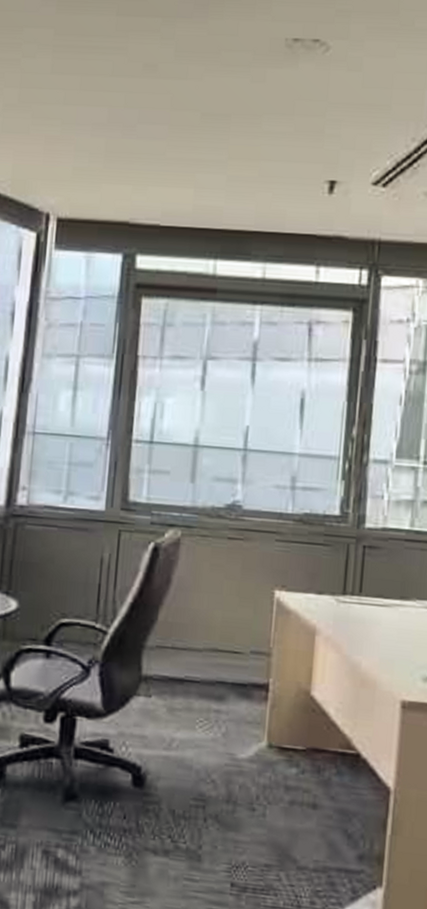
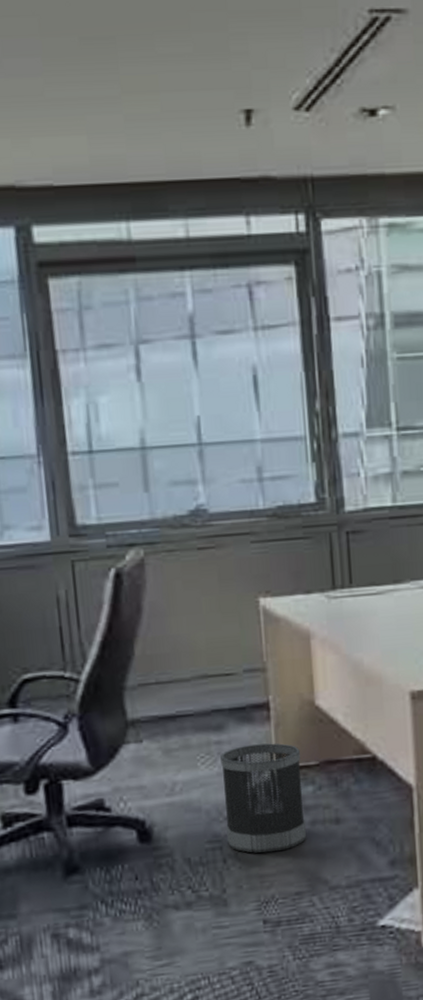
wastebasket: none [210,718,291,823] -> present [220,743,306,853]

